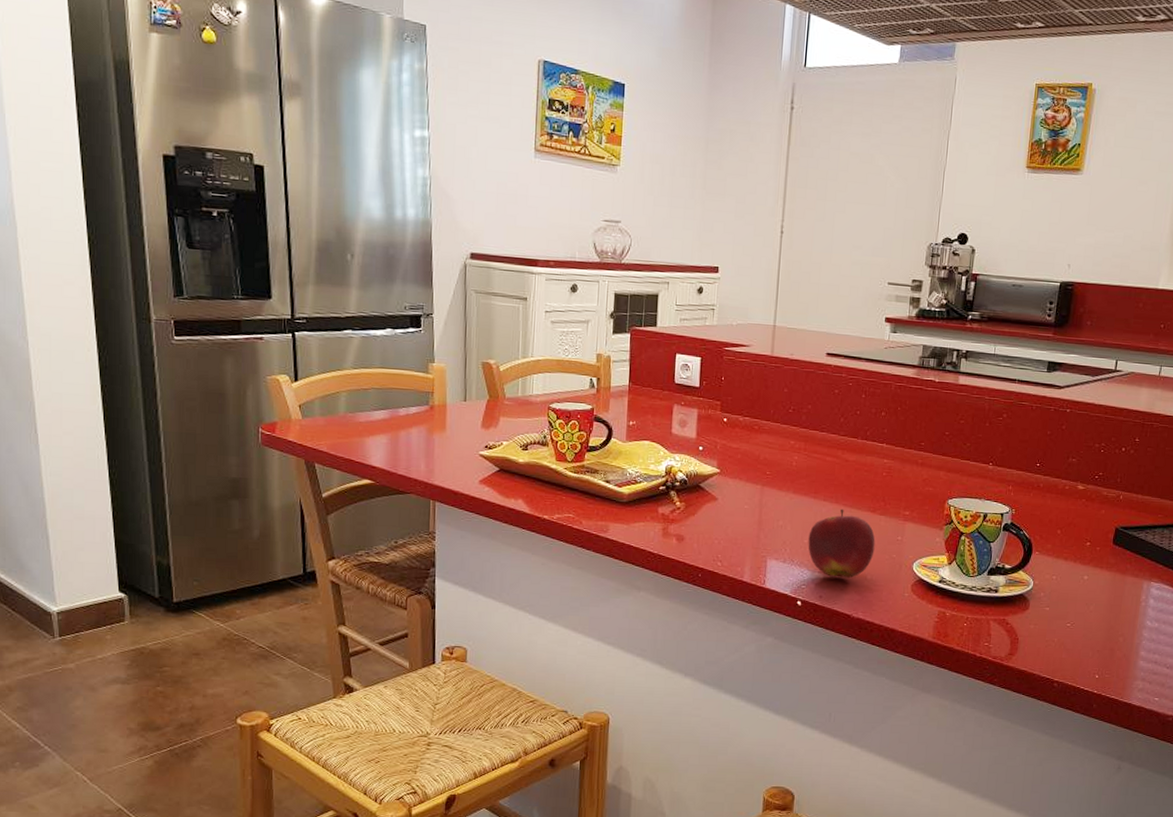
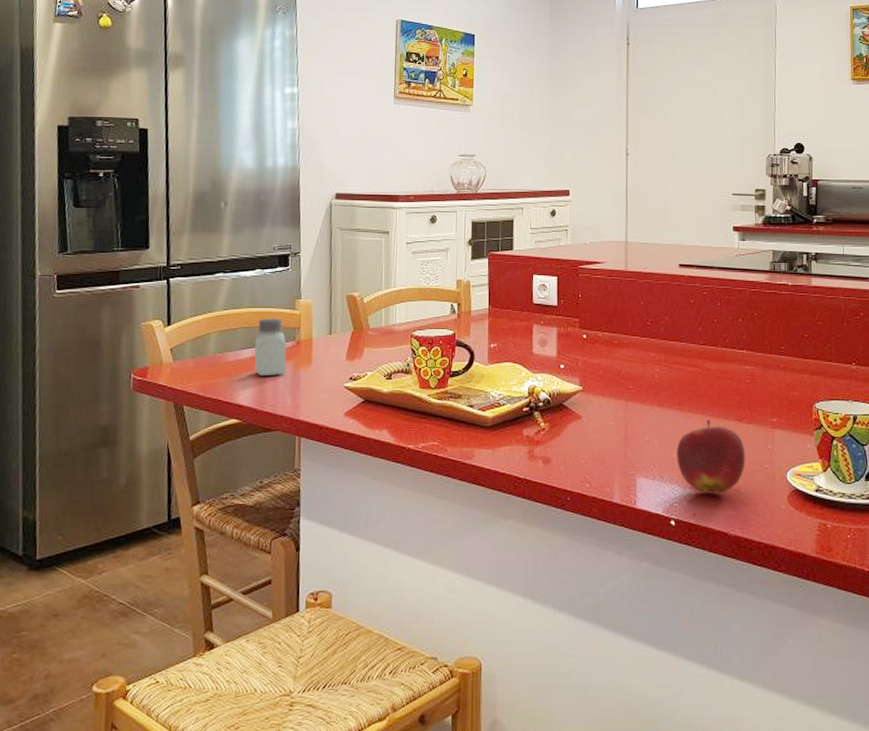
saltshaker: none [386,380,420,440] -> present [254,318,287,377]

